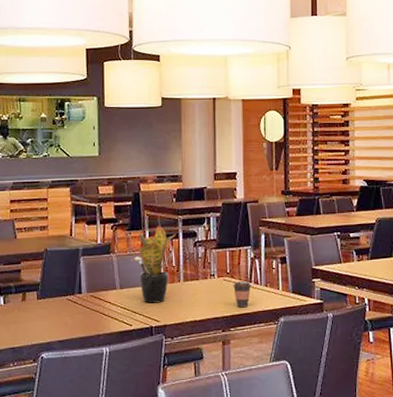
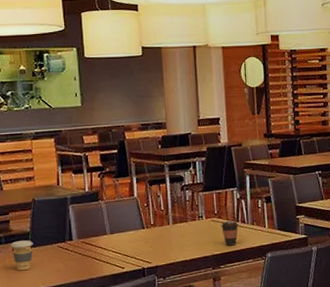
coffee cup: none [21,291,43,323] -> present [11,240,33,271]
potted plant: present [131,225,176,303] -> none [120,171,163,247]

